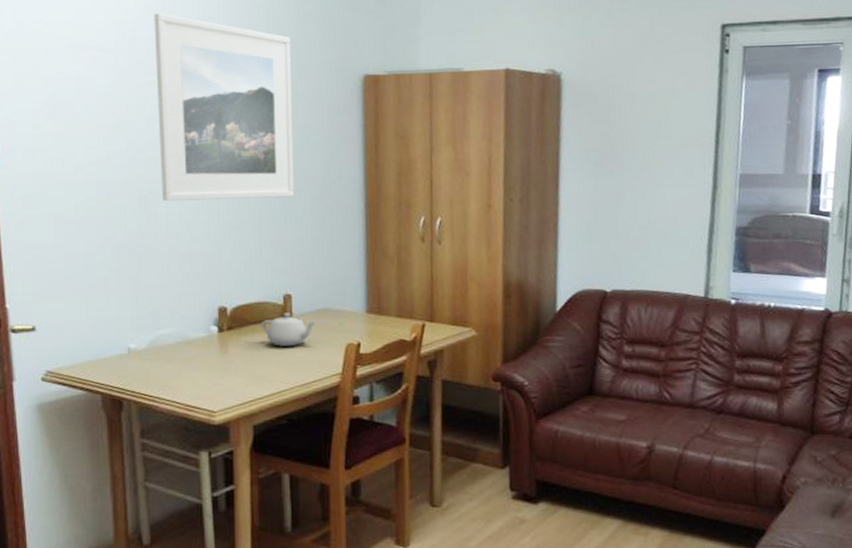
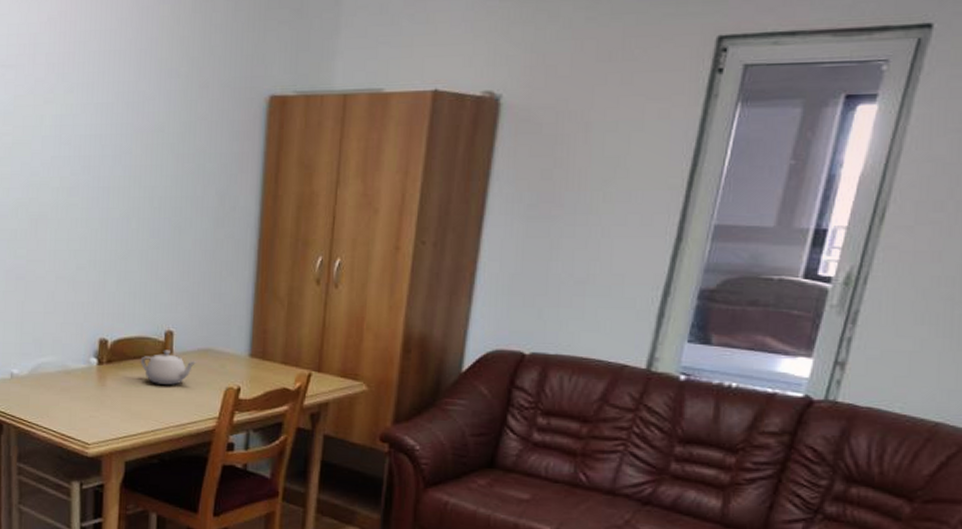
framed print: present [154,13,294,202] -> none [51,26,195,228]

